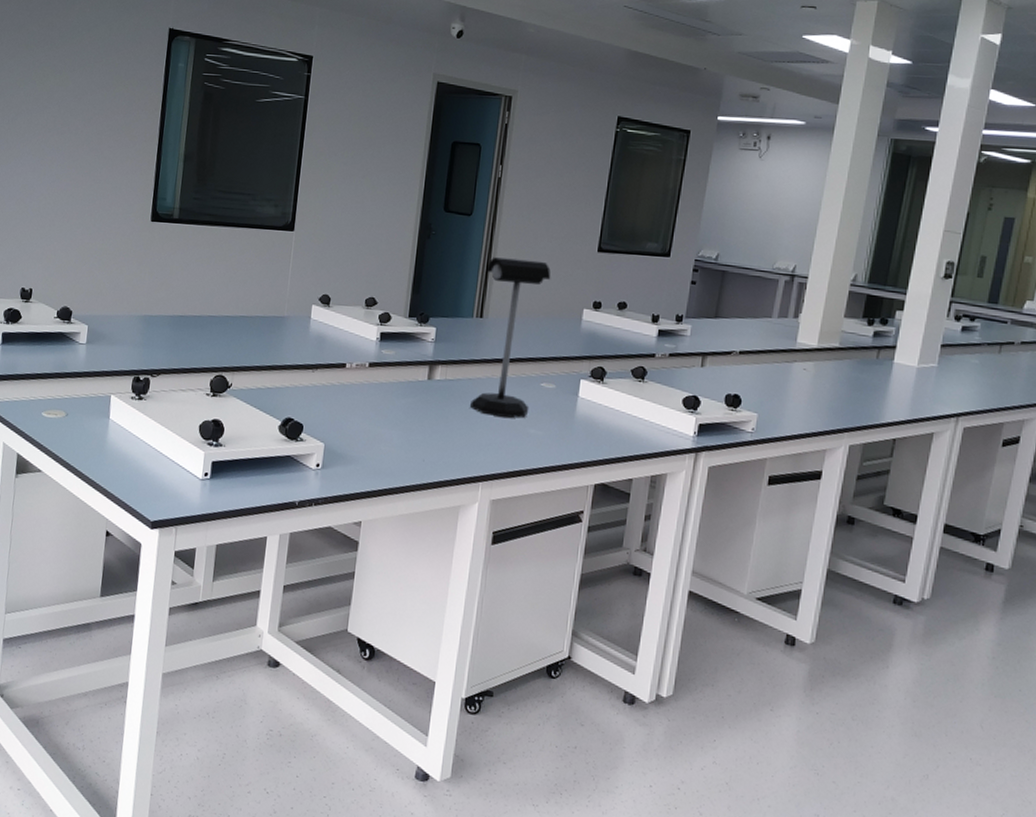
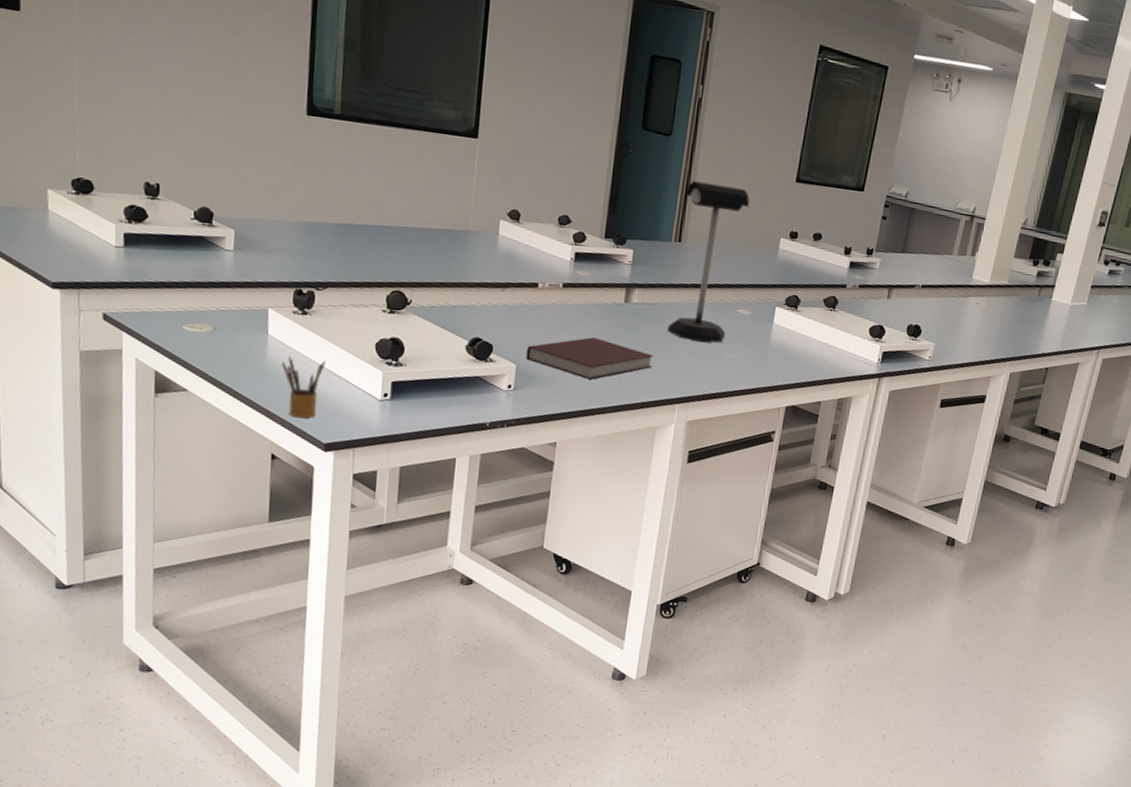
pencil box: none [119,439,156,497] -> present [281,357,326,419]
notebook: none [333,414,457,458] -> present [526,336,654,380]

